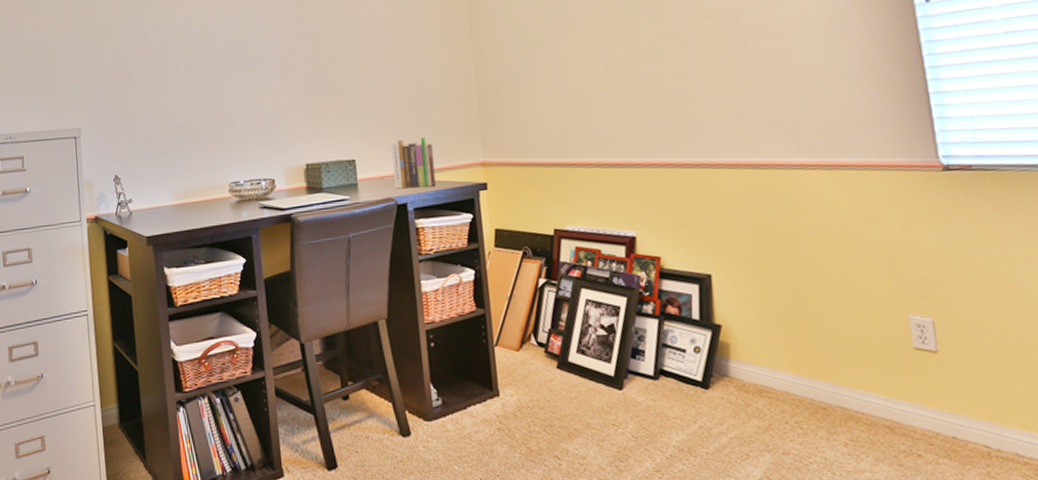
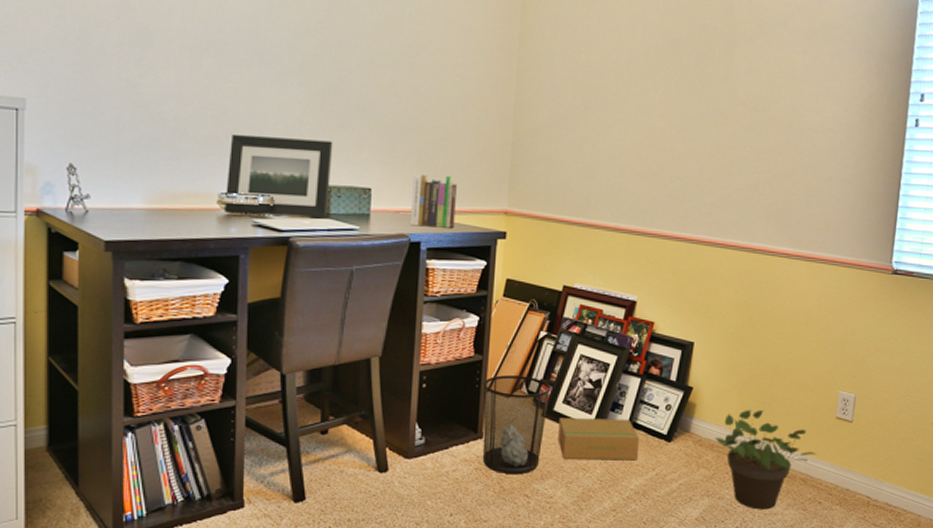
picture frame: none [233,123,321,199] -> present [224,135,333,218]
waste bin: none [490,327,564,434] -> present [482,375,551,475]
box: none [576,366,673,414] -> present [558,418,639,461]
potted plant: none [761,345,899,466] -> present [715,409,817,510]

